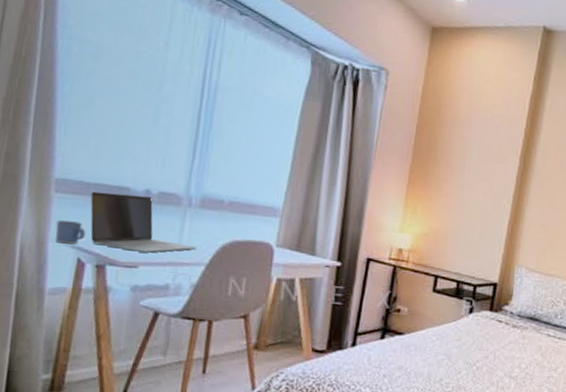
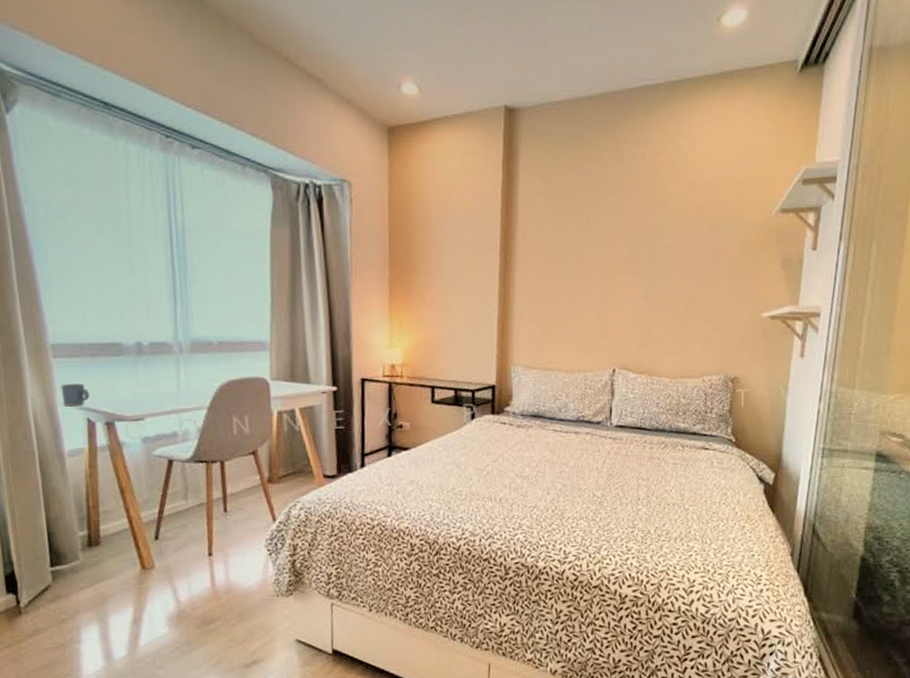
laptop: present [90,191,196,253] -> none [86,349,195,405]

